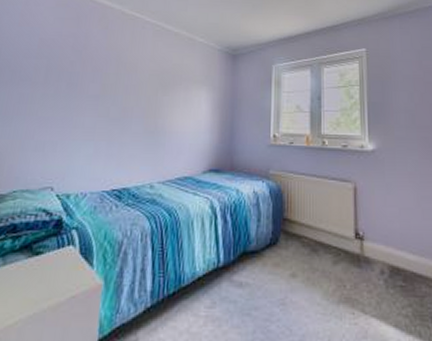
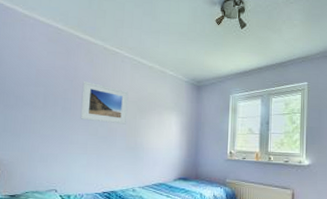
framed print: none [88,50,150,103] -> present [80,80,129,125]

